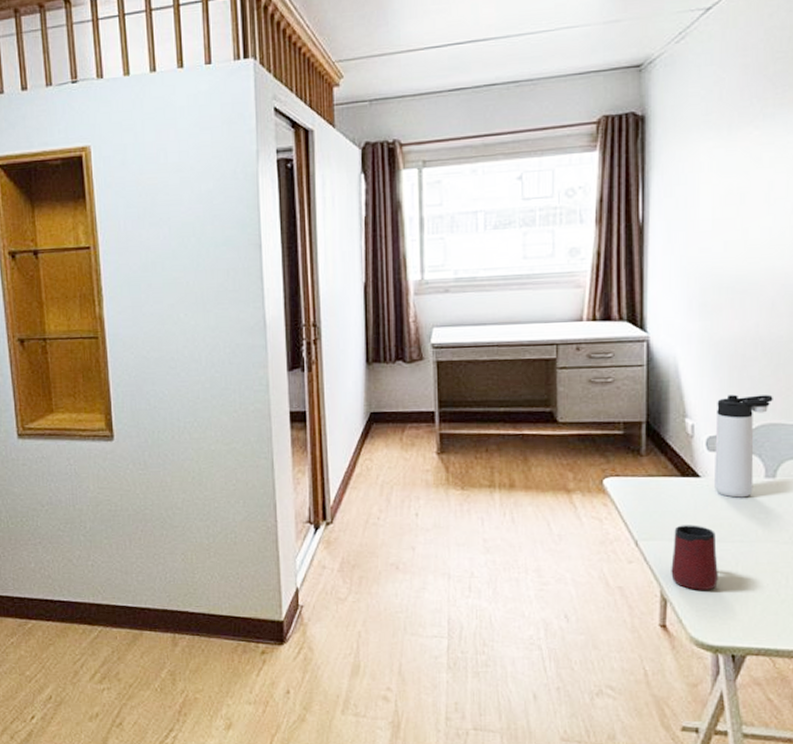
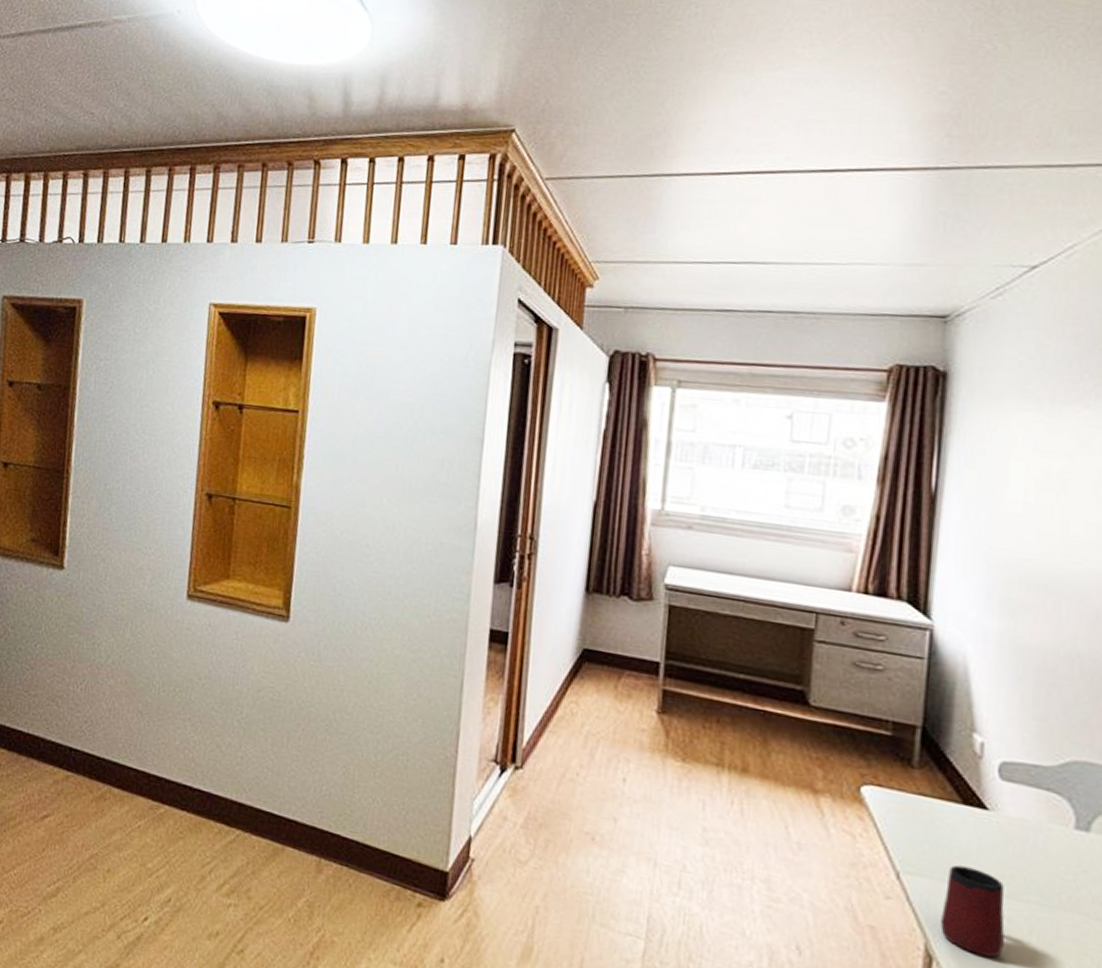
thermos bottle: present [715,394,773,498] -> none [1006,715,1091,849]

